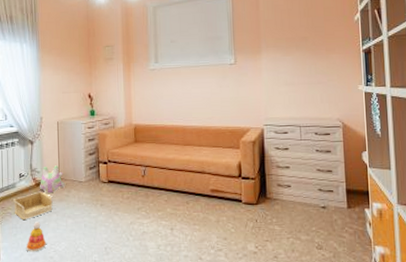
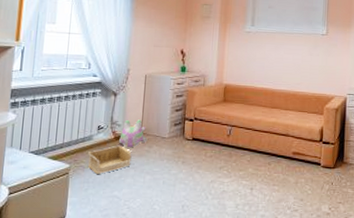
stacking toy: present [26,222,47,252] -> none [97,177,121,208]

